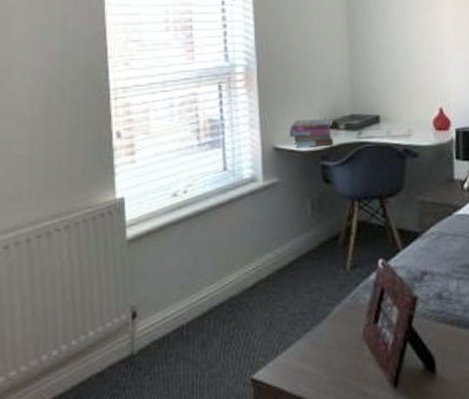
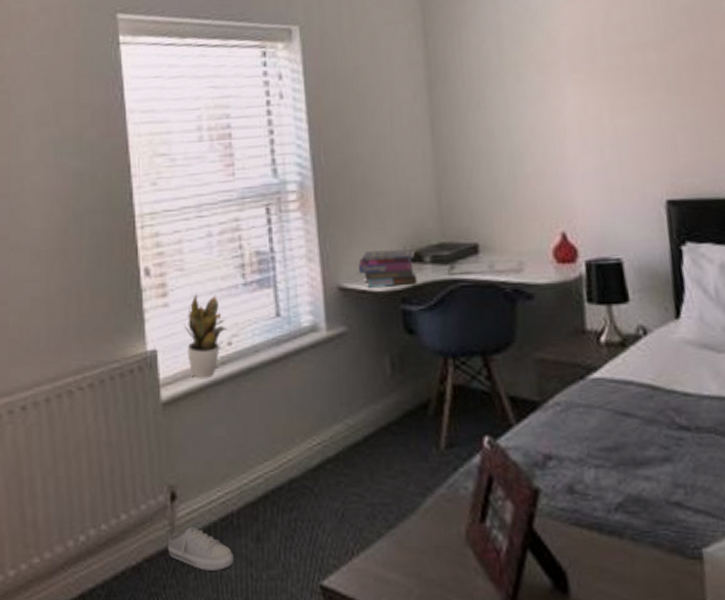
shoe: none [128,339,182,373] -> present [167,527,234,571]
potted plant: none [148,153,184,221] -> present [184,294,228,379]

